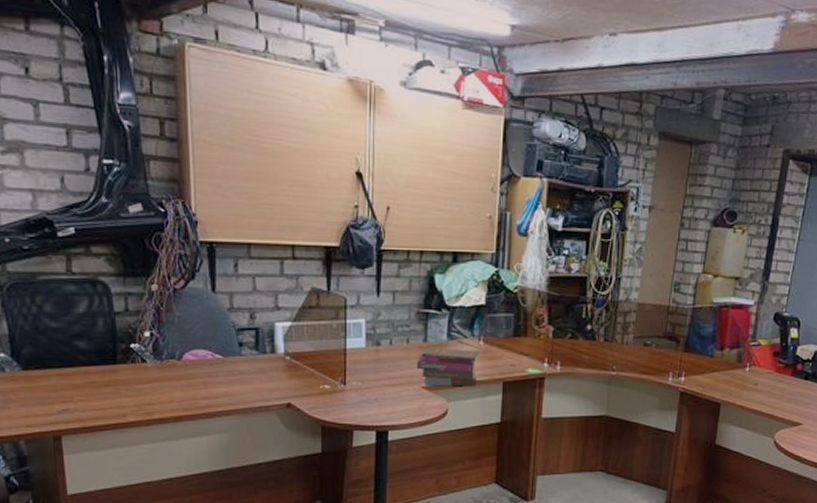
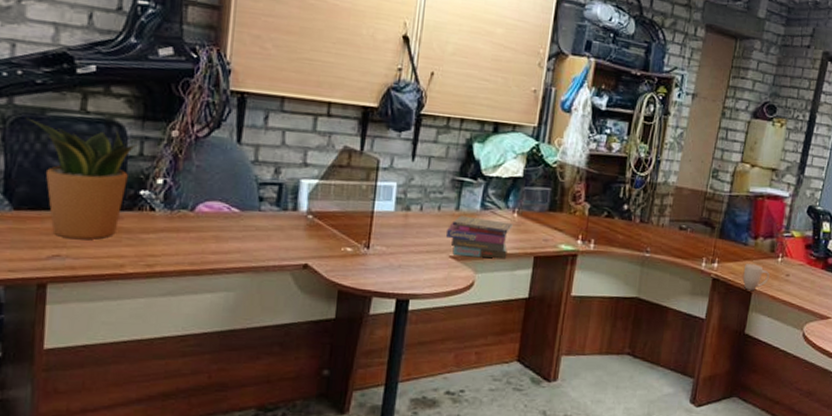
potted plant: none [20,283,124,394] -> present [26,117,140,240]
mug: none [710,375,738,401] -> present [742,263,769,290]

